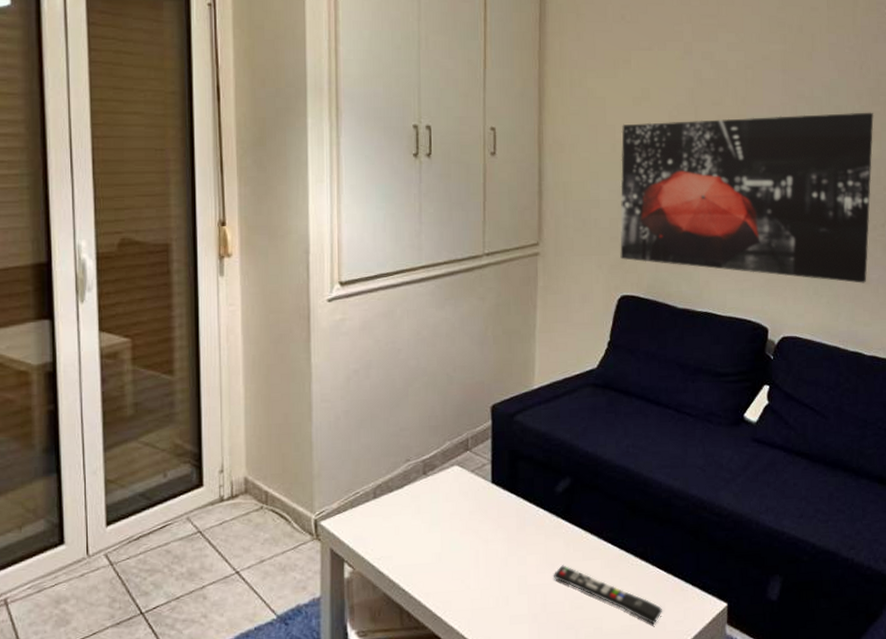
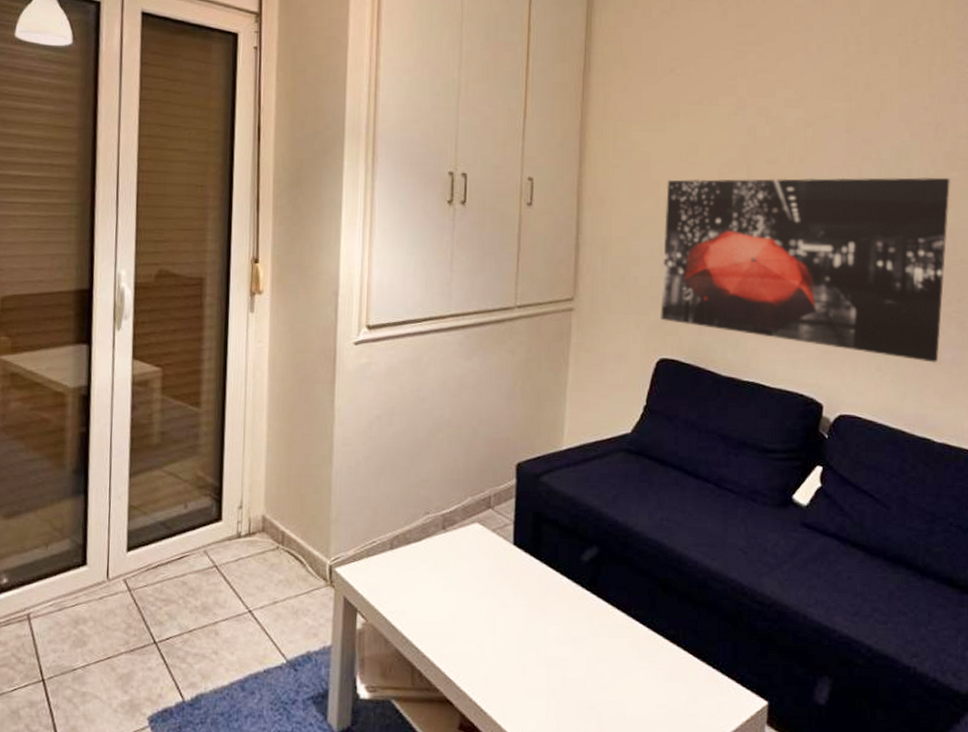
remote control: present [554,565,663,625] -> none [576,640,695,716]

